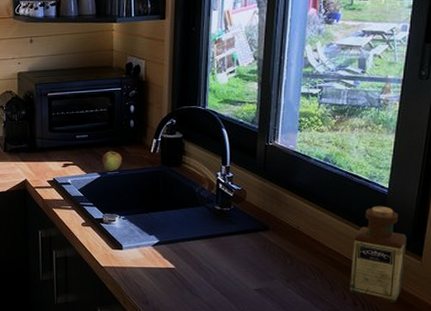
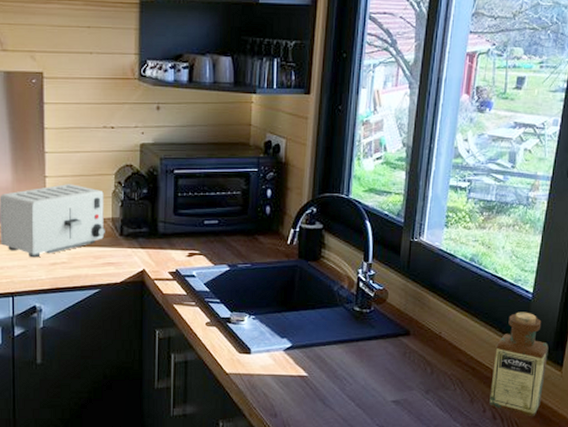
apple: present [102,150,123,171] -> none [233,239,256,263]

